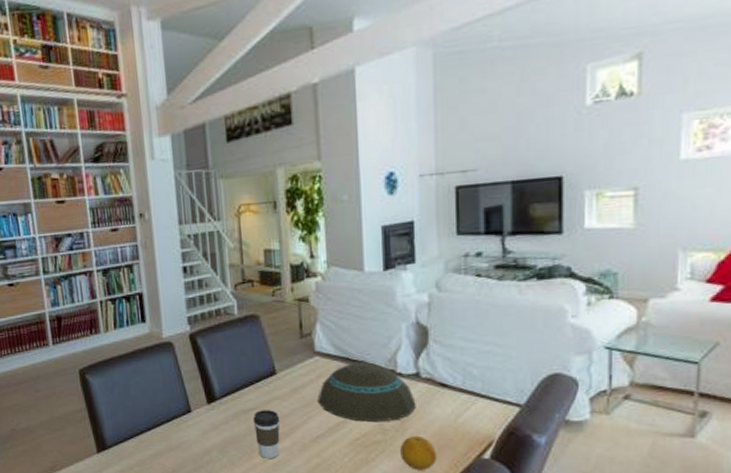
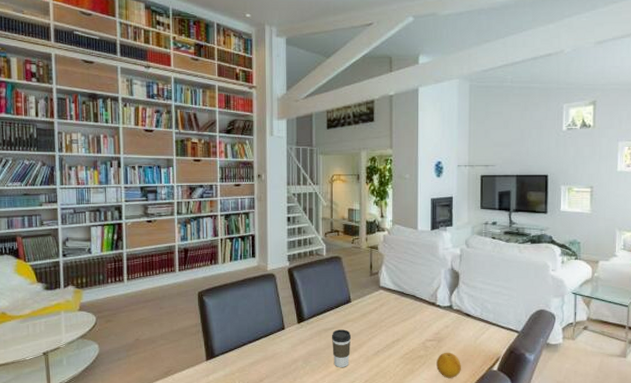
bowl: present [317,361,416,423] -> none [380,295,449,342]

